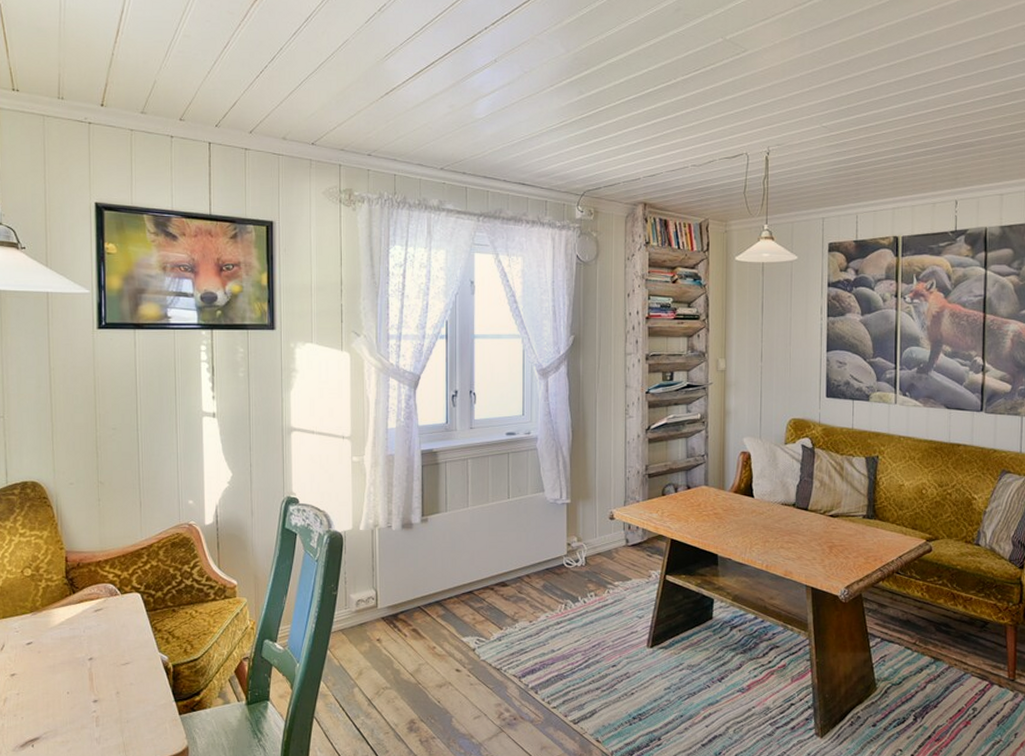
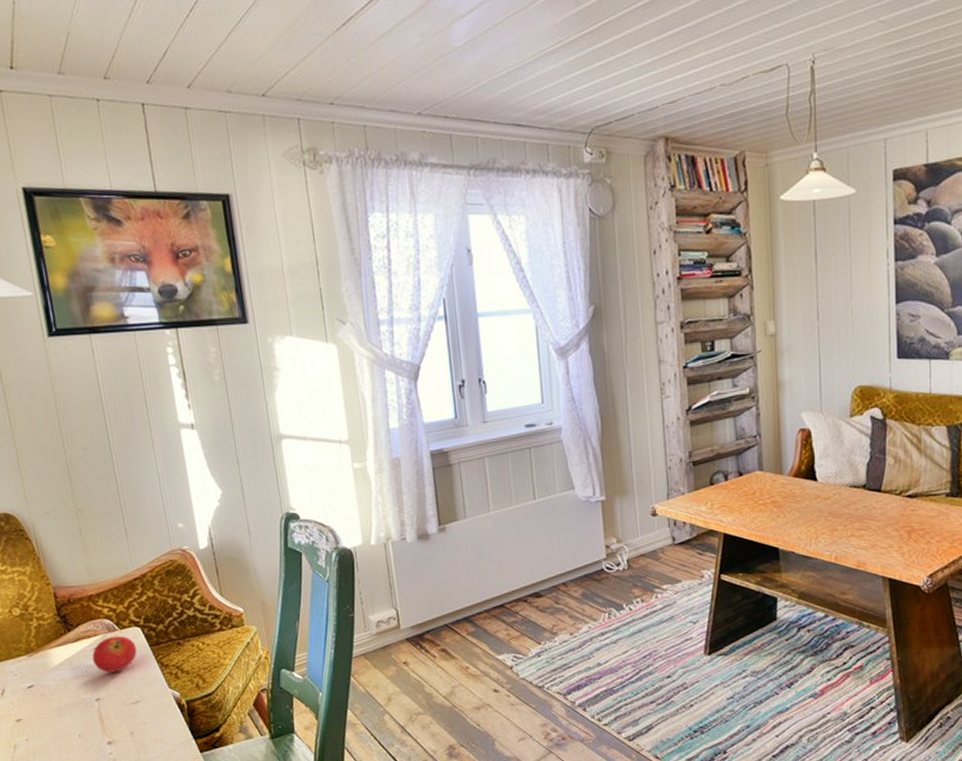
fruit: none [91,600,134,634] -> present [92,636,137,673]

